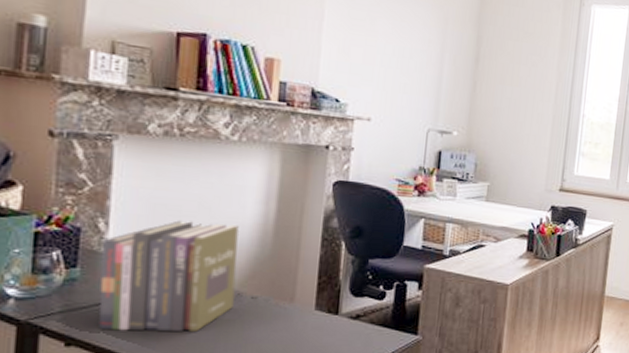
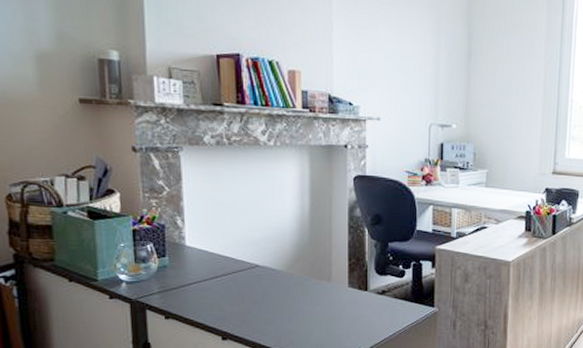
books: present [99,220,239,332] -> none [181,216,284,307]

